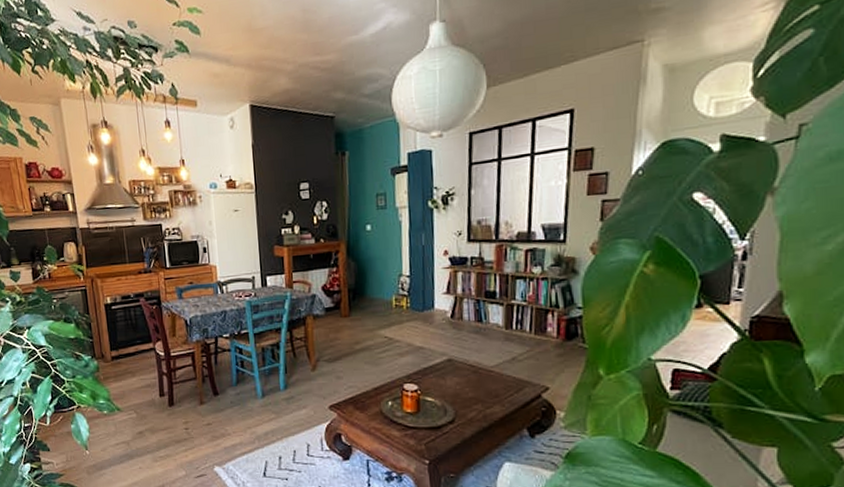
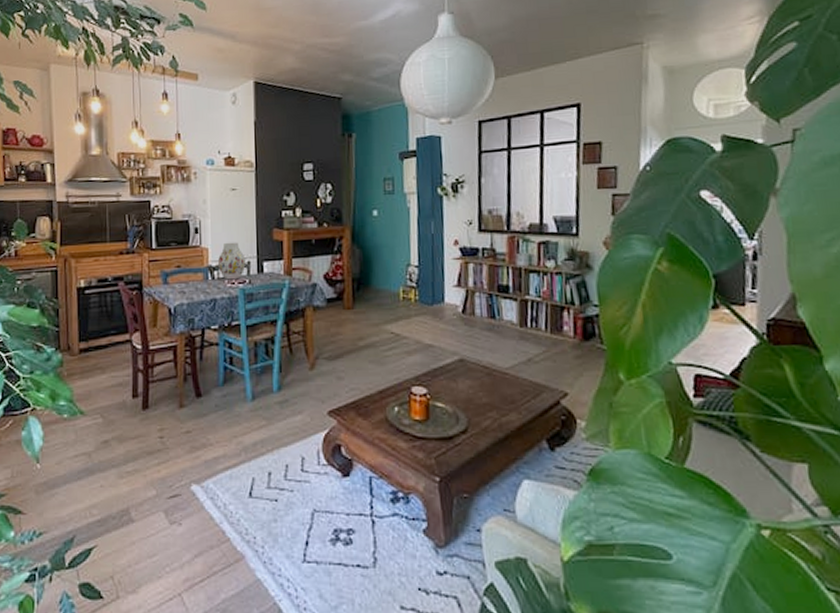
vase: none [225,259,251,294] -> present [217,242,246,280]

